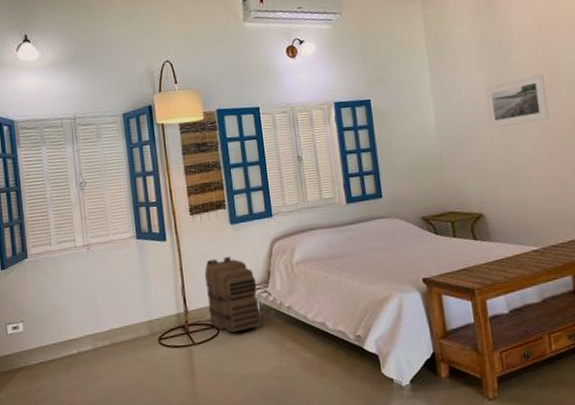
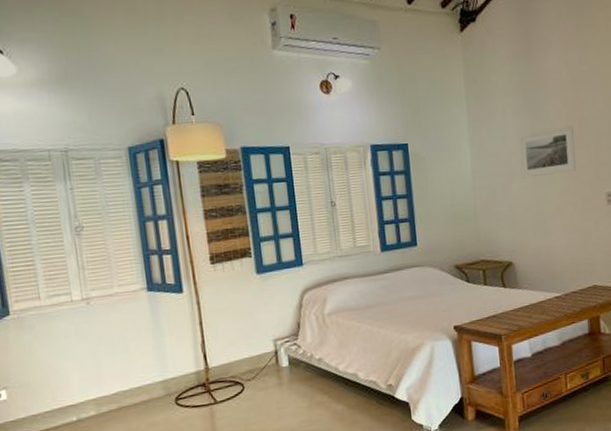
backpack: present [204,257,261,333] -> none [227,309,290,389]

